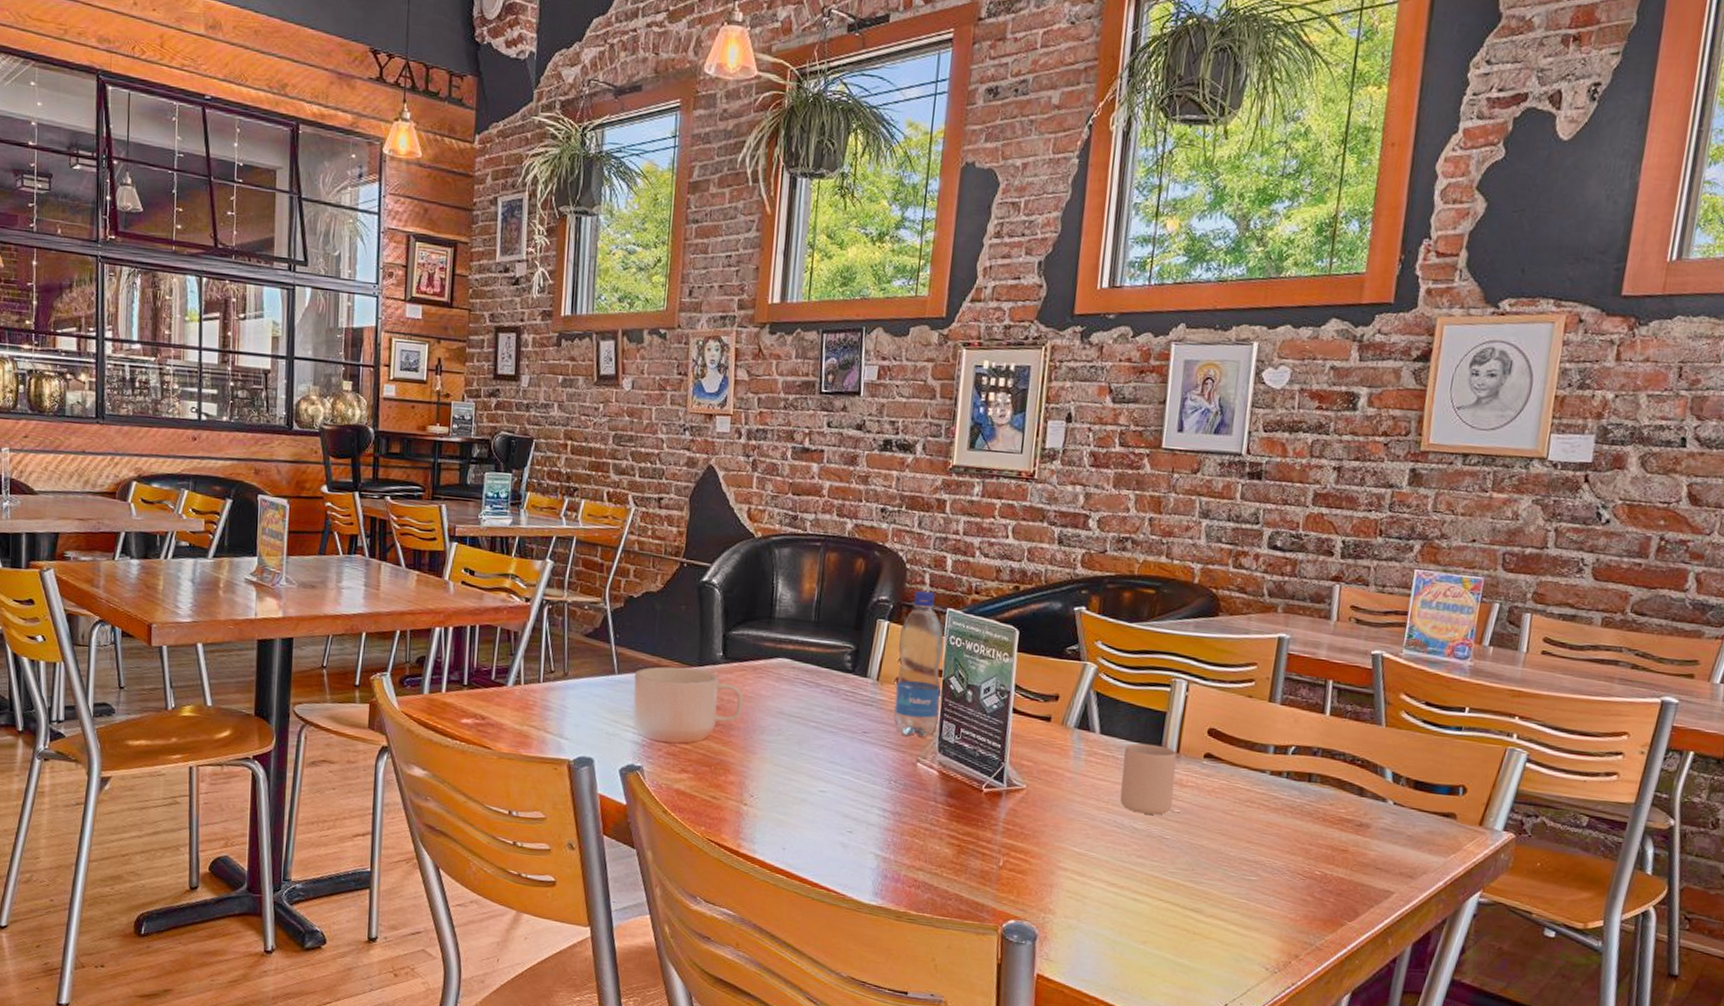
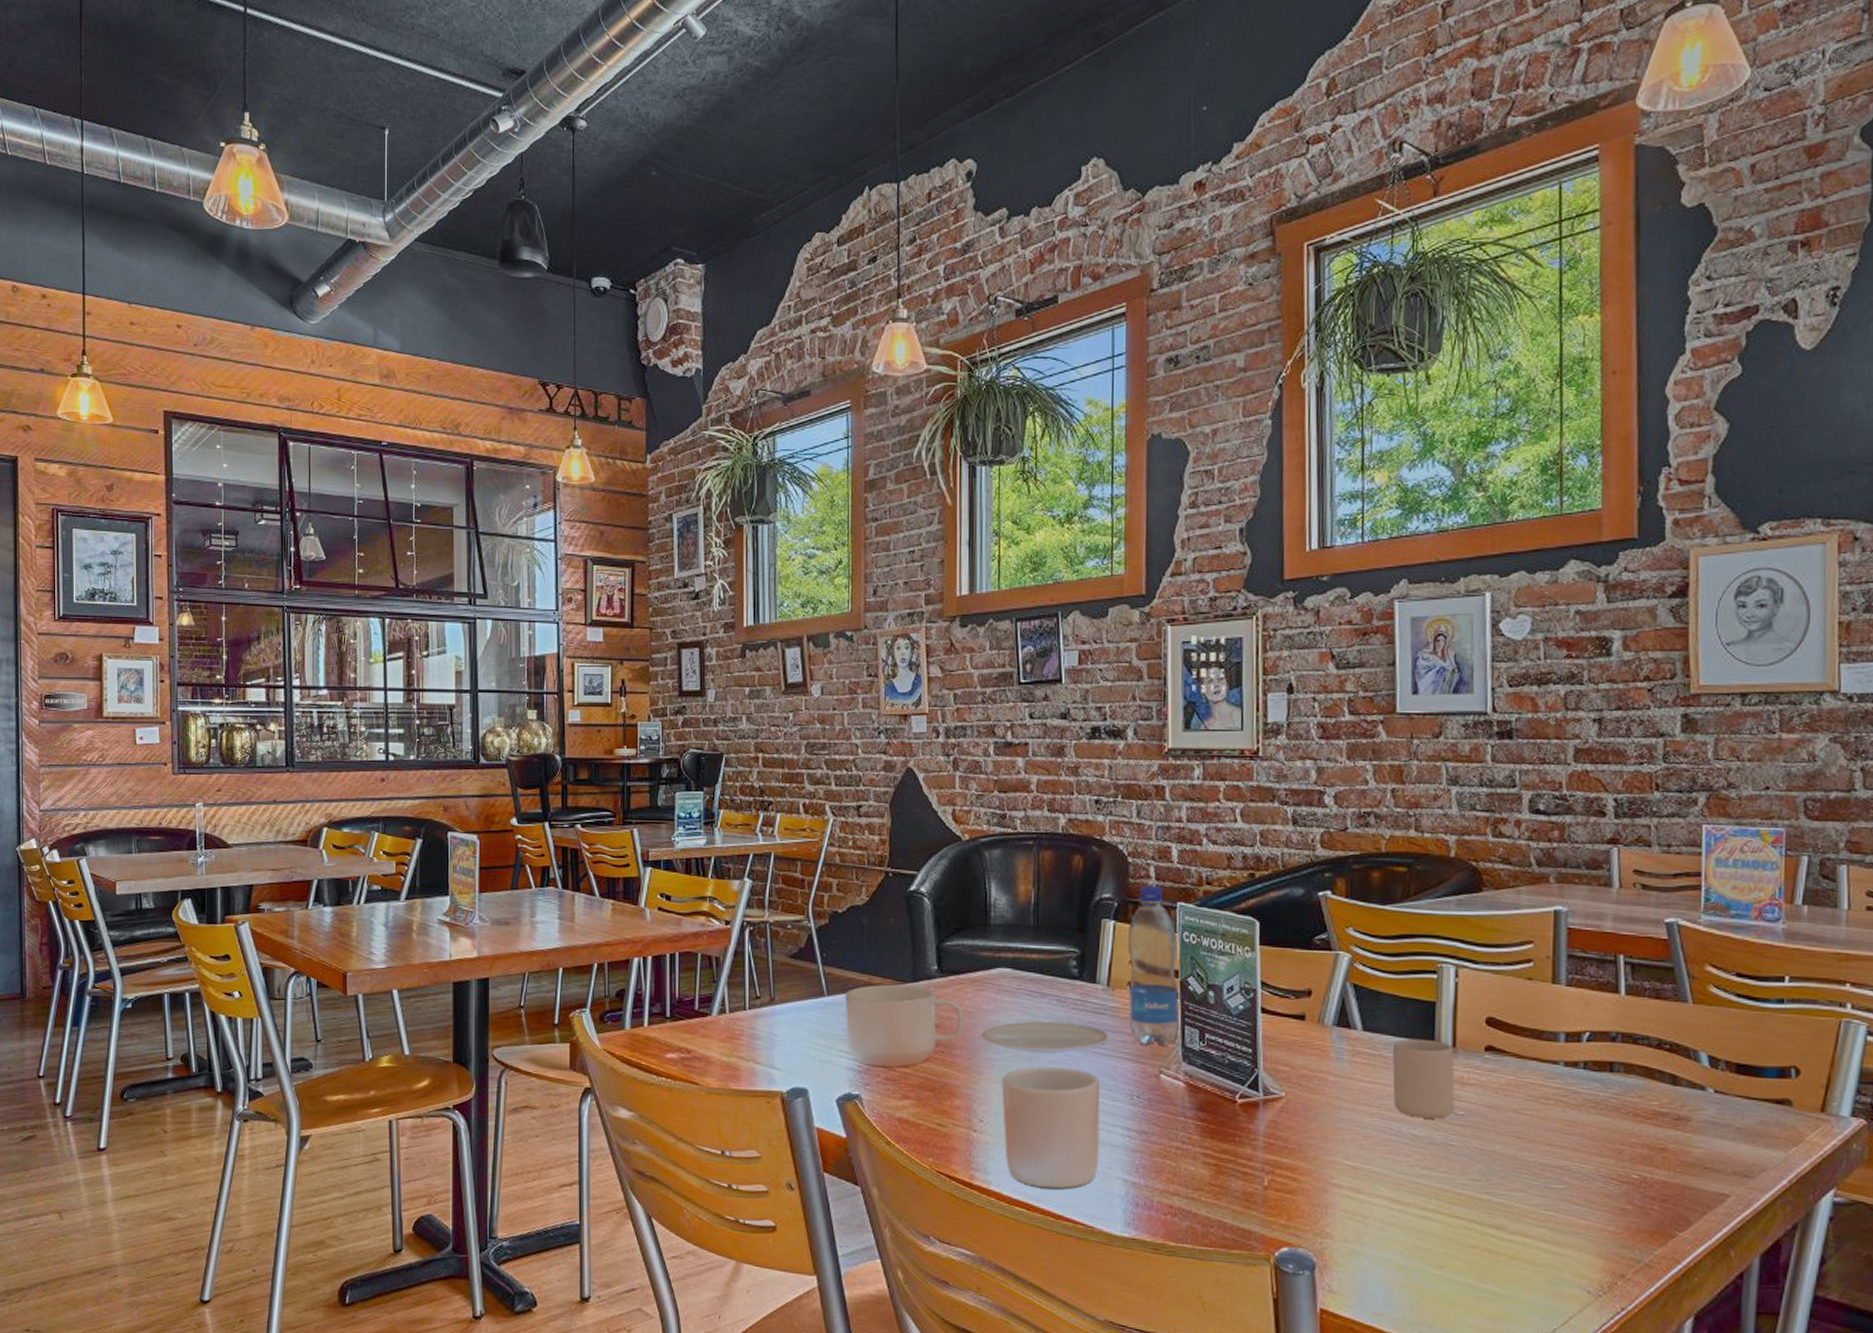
plate: none [758,708,874,739] -> present [981,1021,1108,1054]
mug: none [771,750,862,860] -> present [1001,1067,1101,1189]

